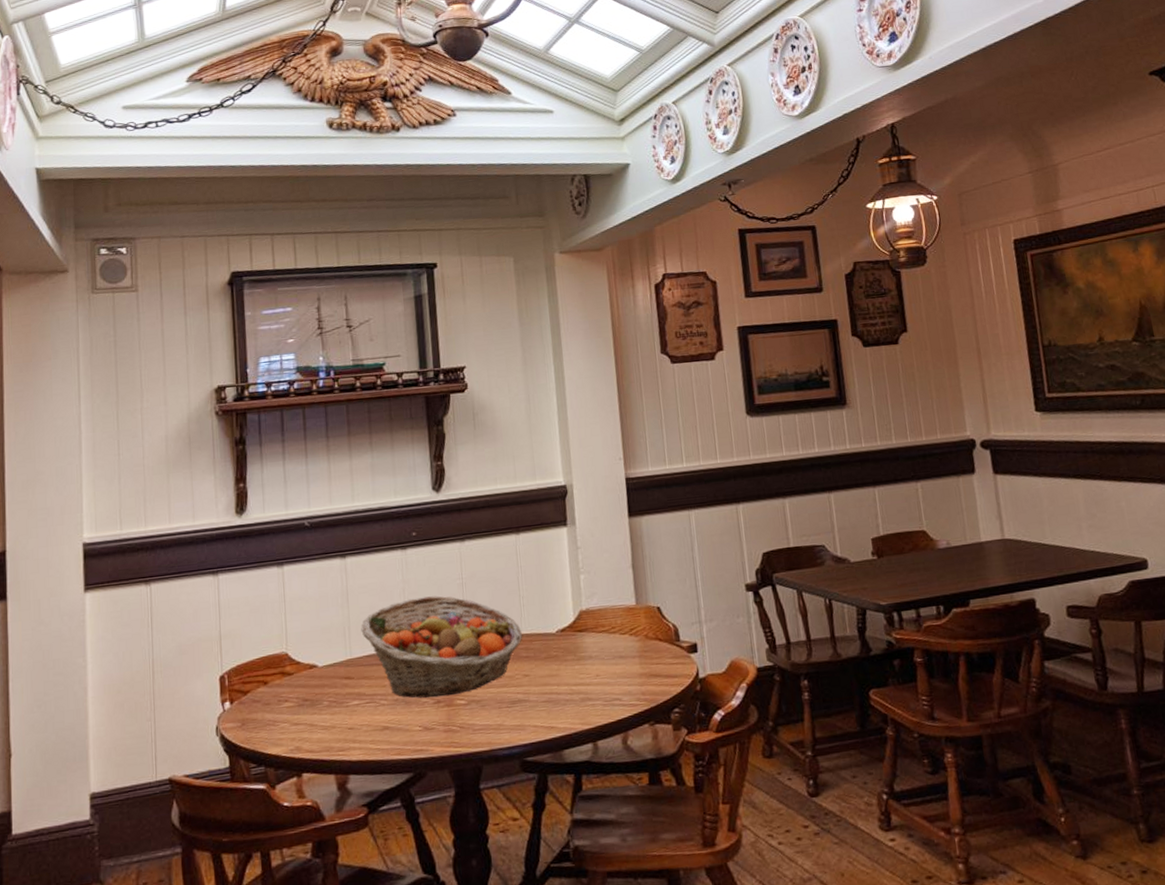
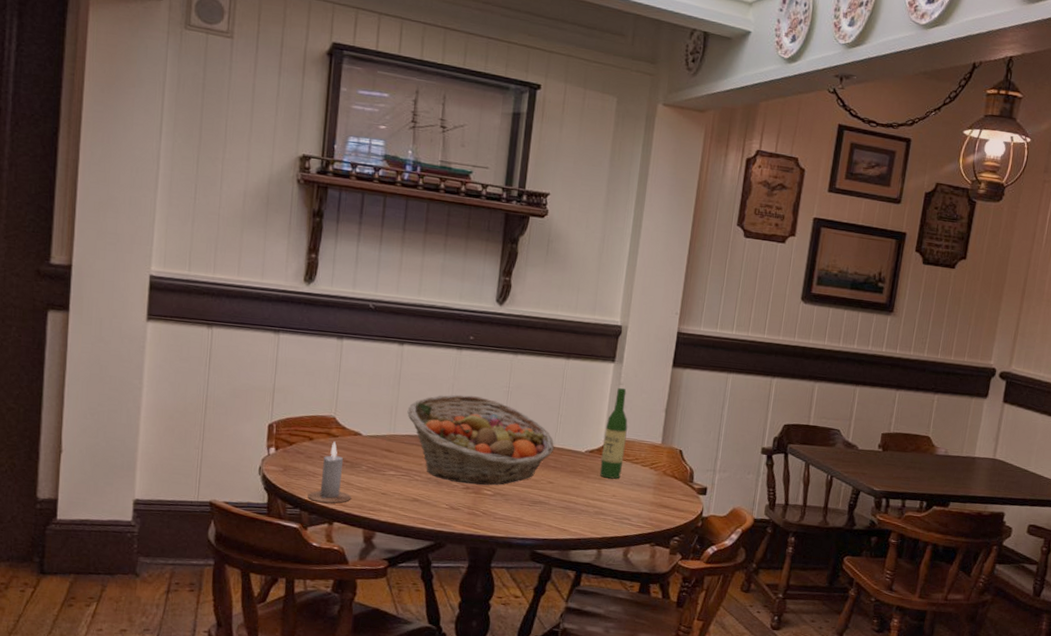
candle: none [271,681,317,754] -> present [308,442,352,503]
wine bottle: none [572,551,600,657] -> present [599,387,628,479]

